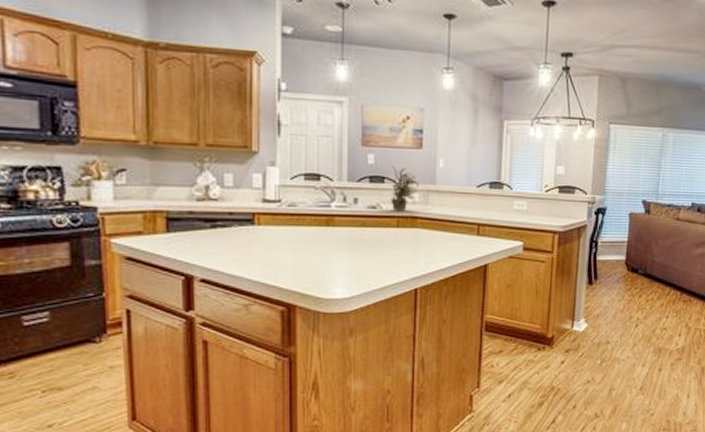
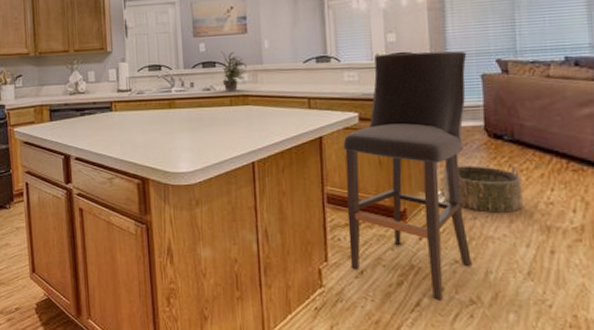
bar stool: none [500,185,621,417] -> present [343,51,473,300]
basket: none [585,292,647,338] -> present [441,162,523,213]

